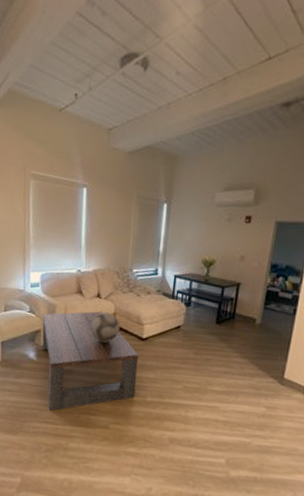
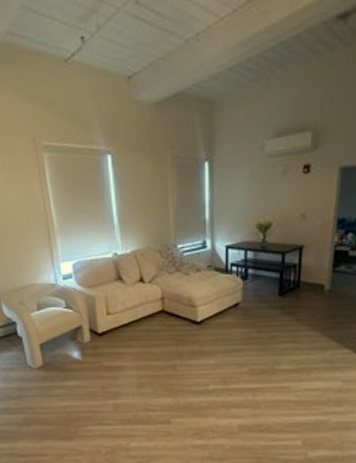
coffee table: present [41,311,139,411] -> none [80,298,196,412]
decorative sphere: present [89,312,120,343] -> none [135,297,170,332]

